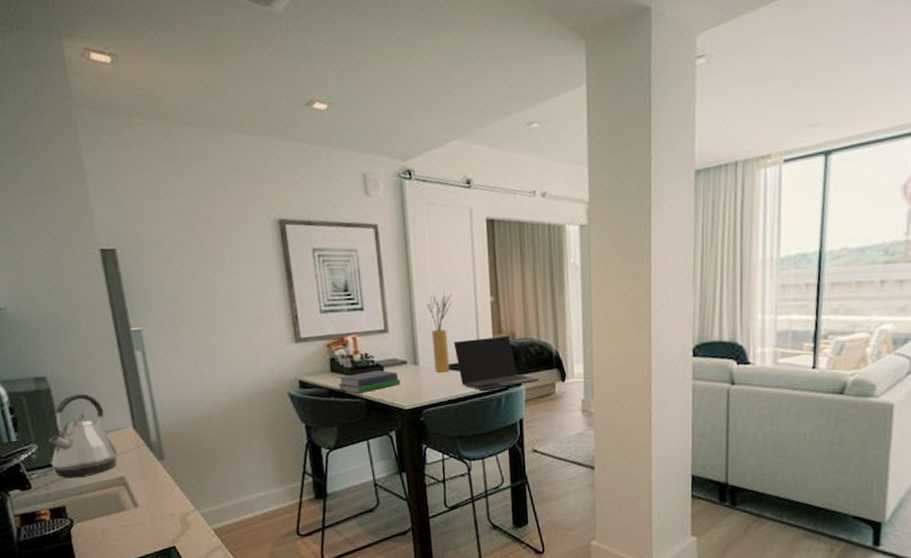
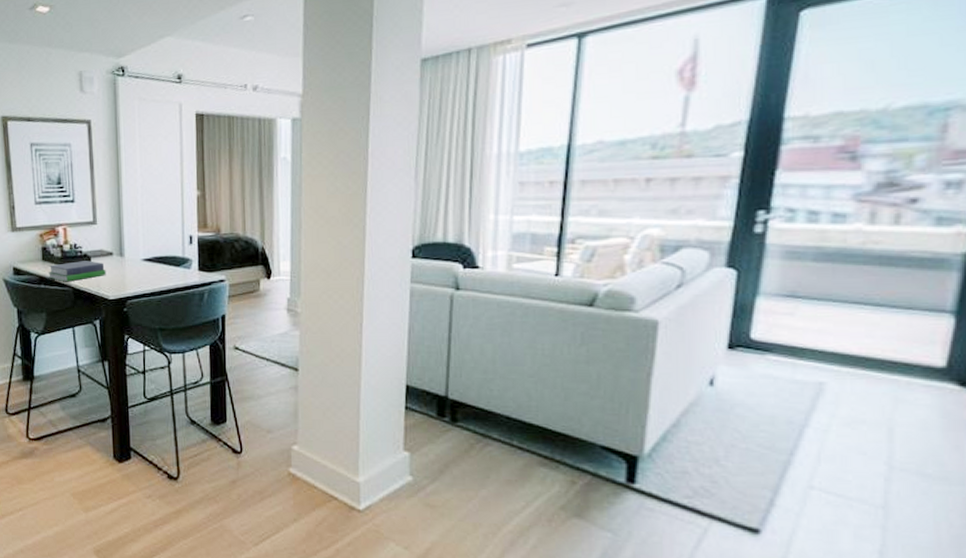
vase: present [427,291,452,373] -> none [135,185,159,265]
laptop: present [453,335,539,391] -> none [158,230,243,285]

